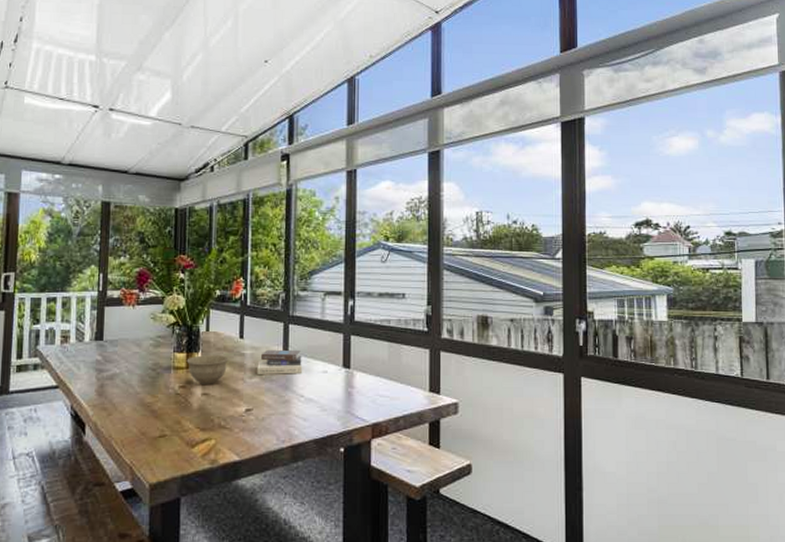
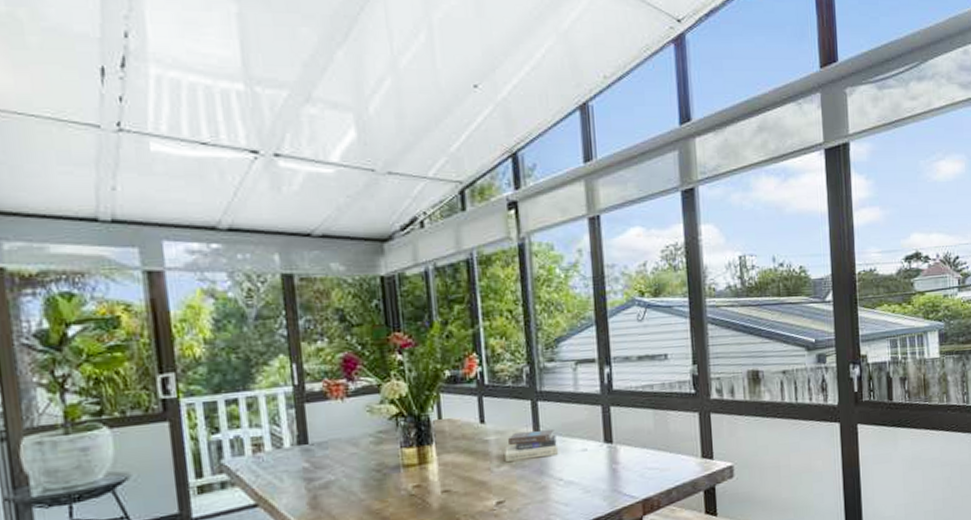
bowl: present [186,355,229,384] -> none [418,444,470,481]

